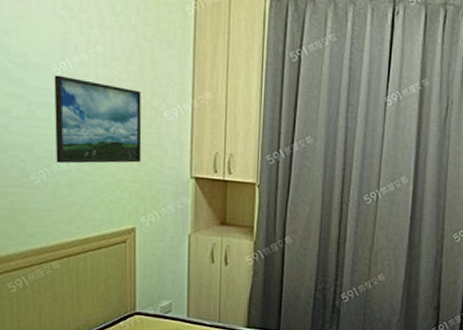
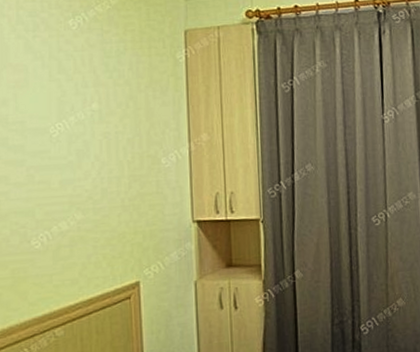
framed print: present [54,75,142,164] -> none [52,136,142,224]

